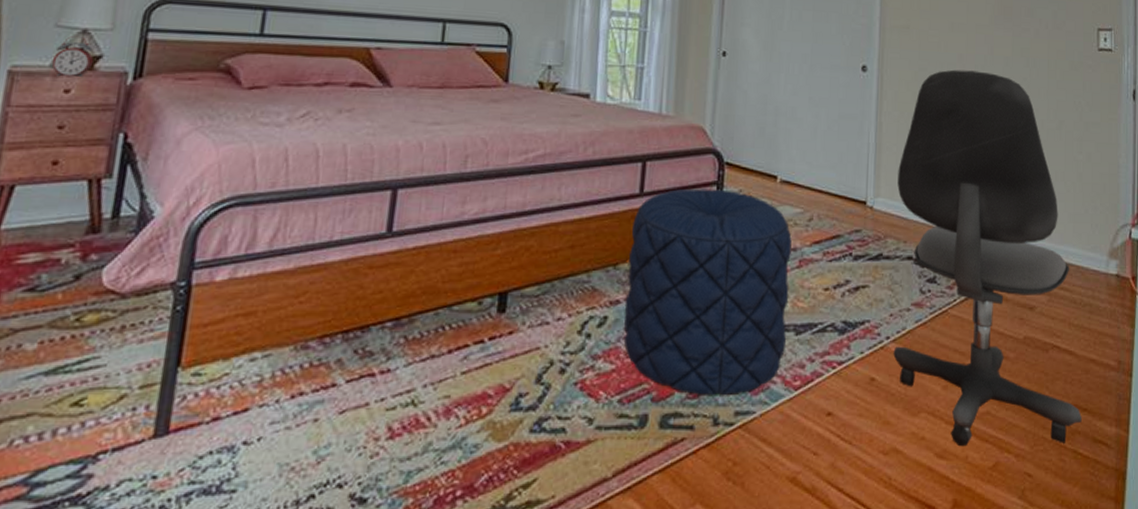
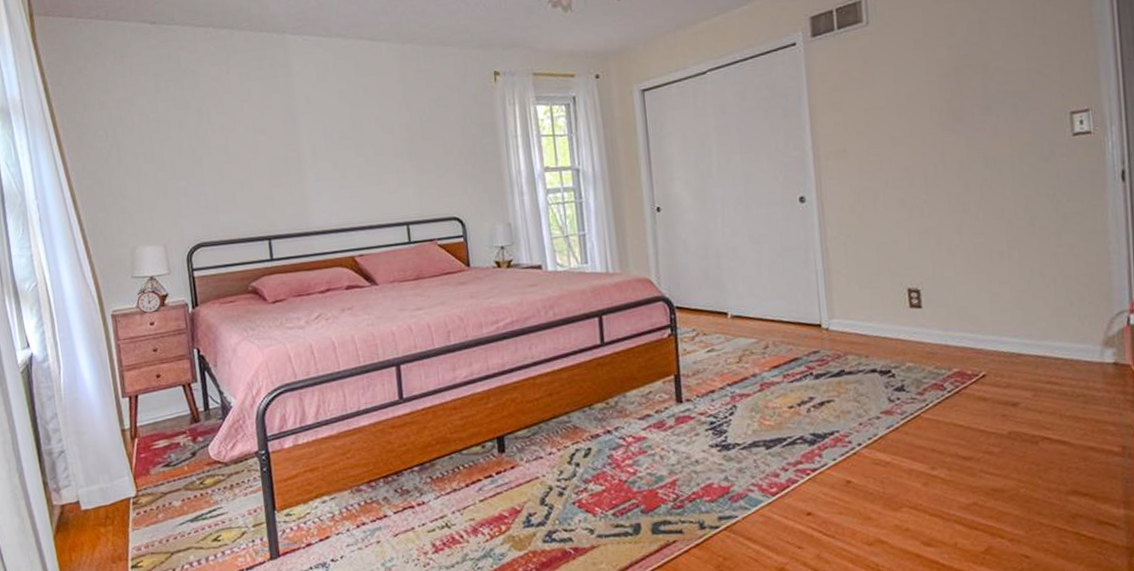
pouf: present [623,188,792,395] -> none [599,331,758,505]
office chair: present [893,69,1082,447] -> none [851,180,1083,535]

